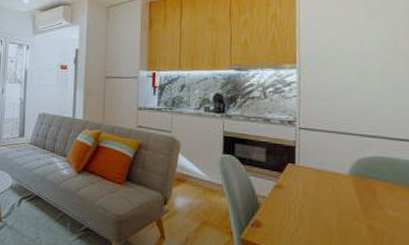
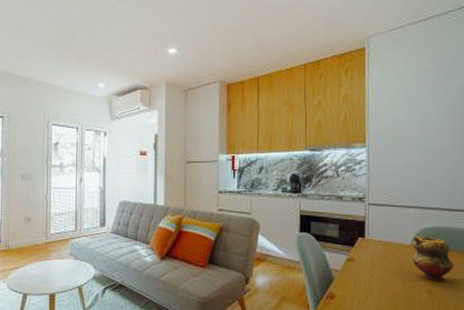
teapot: none [350,165,399,217] -> present [412,236,453,281]

